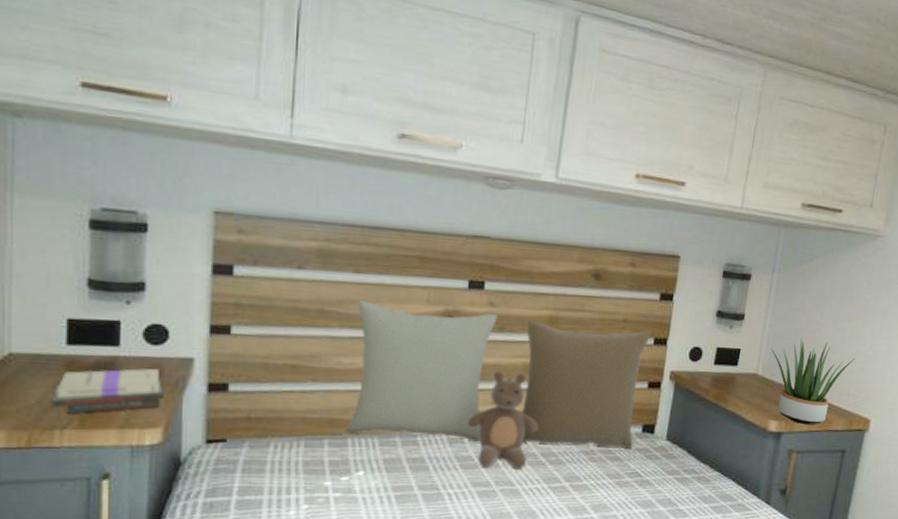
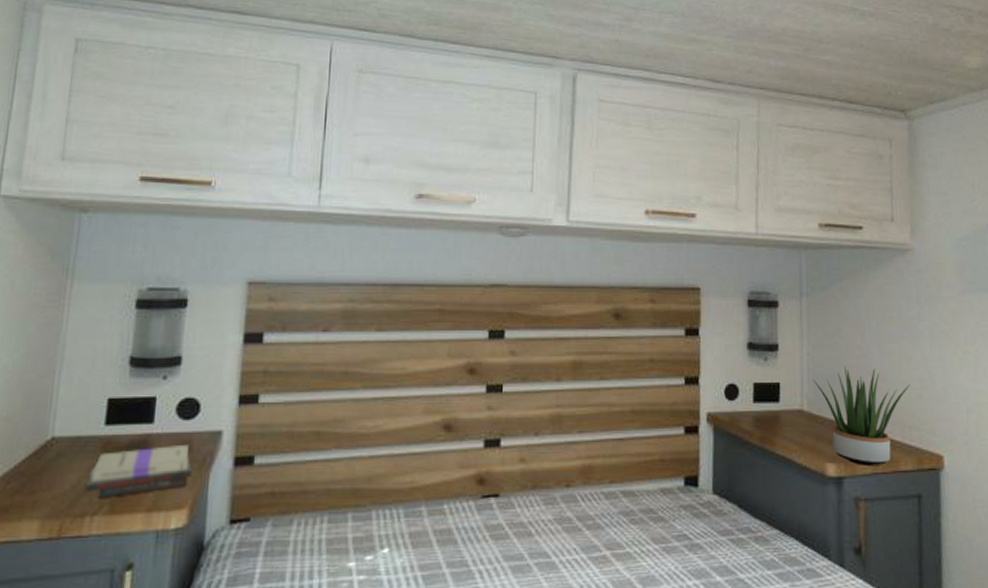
pillow: present [348,299,497,441] -> none [372,358,519,507]
teddy bear: present [467,371,538,470] -> none [495,425,570,538]
pillow: present [522,320,651,449] -> none [550,367,680,506]

